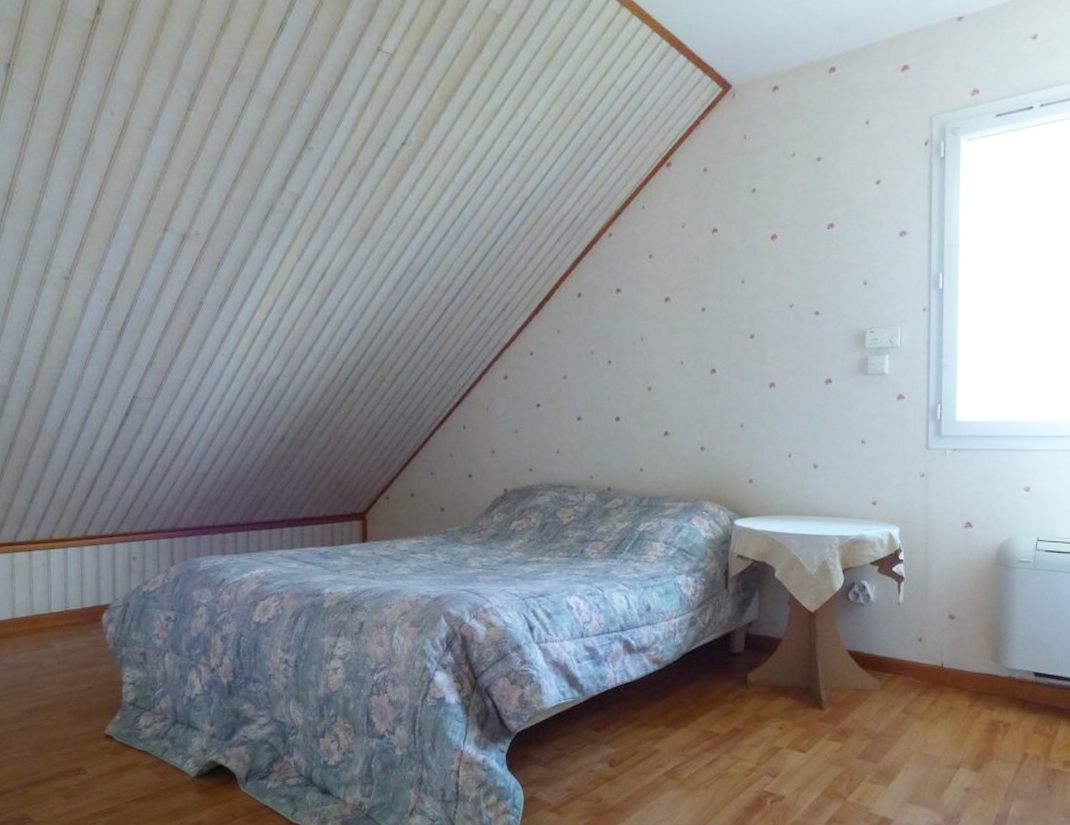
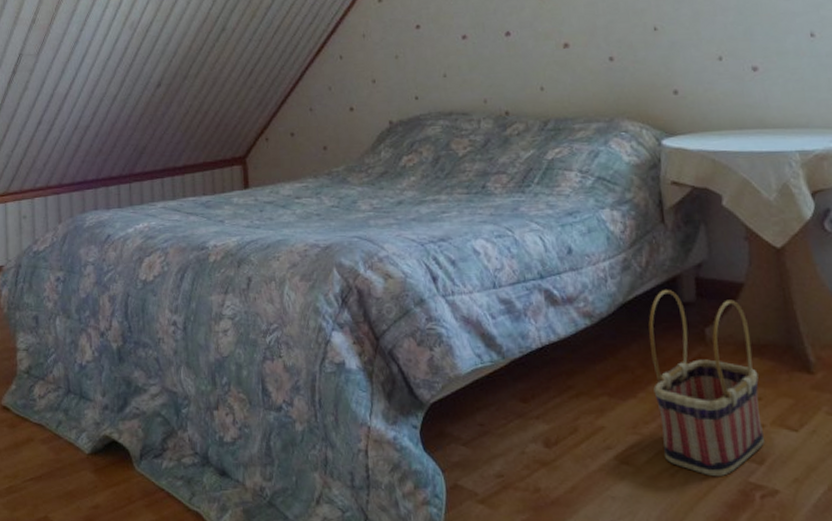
basket: none [702,642,782,788] -> present [648,289,765,477]

